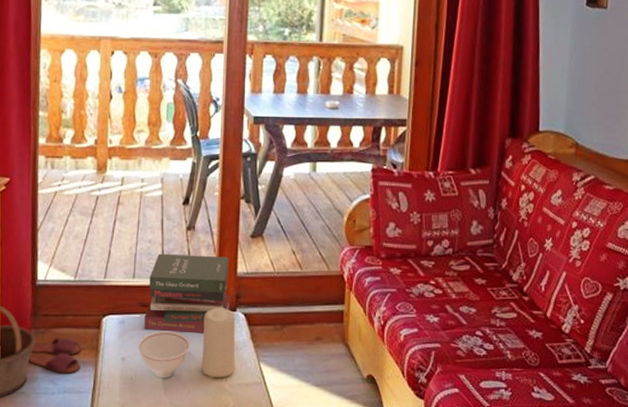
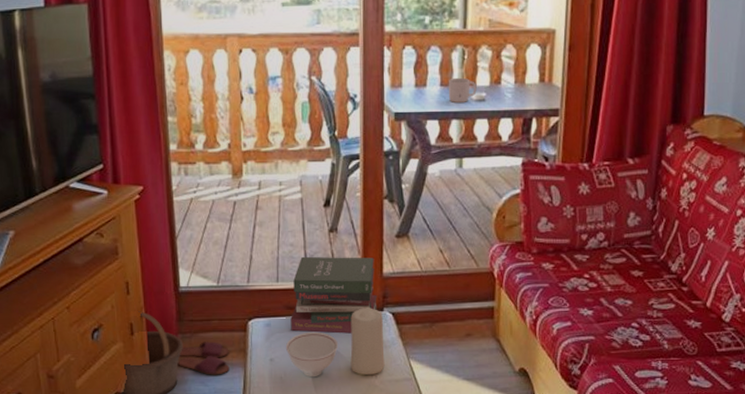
mug: none [304,86,331,109] -> present [448,77,477,103]

